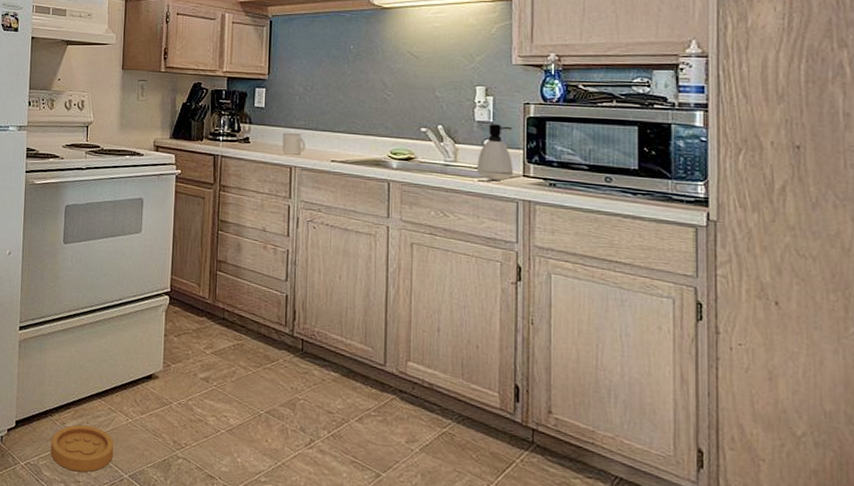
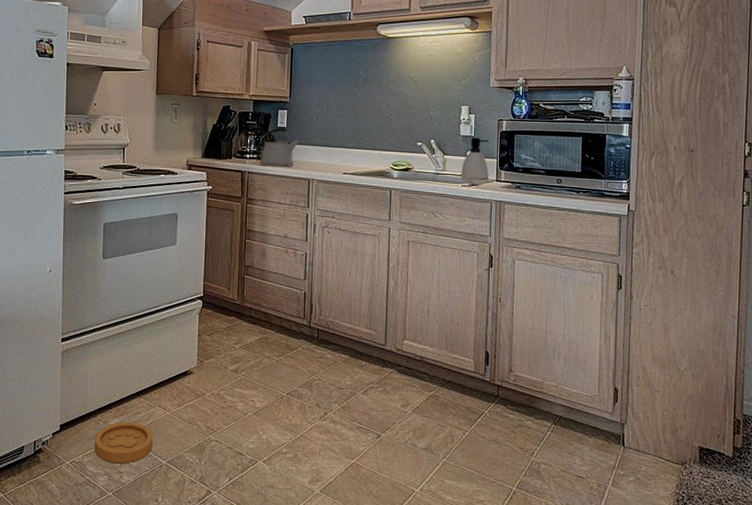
kettle: none [229,107,281,152] -> present [255,127,300,167]
mug: present [282,133,306,155] -> none [302,150,322,169]

